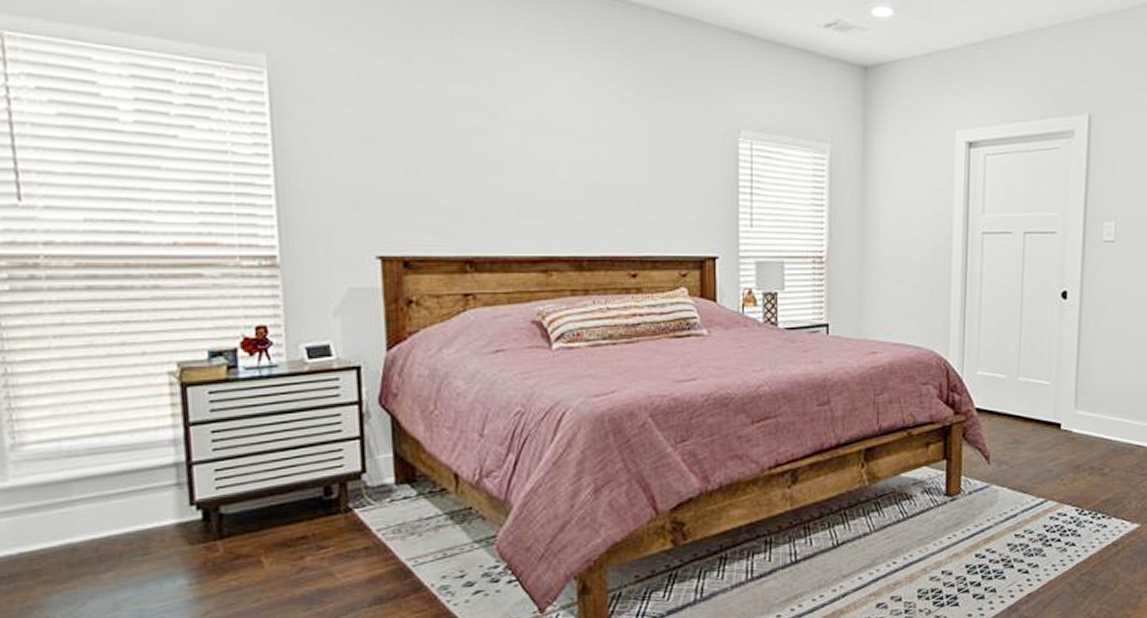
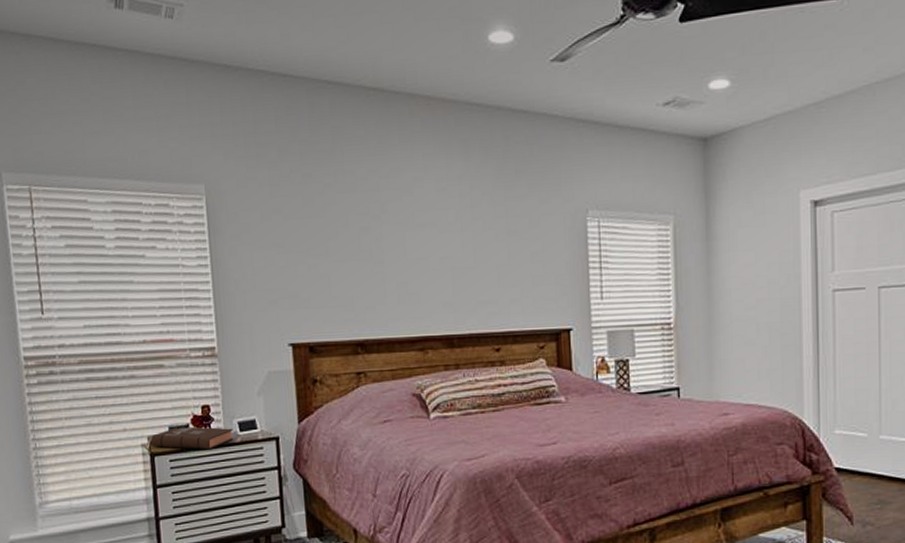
book: none [181,350,300,380] -> present [150,426,234,450]

